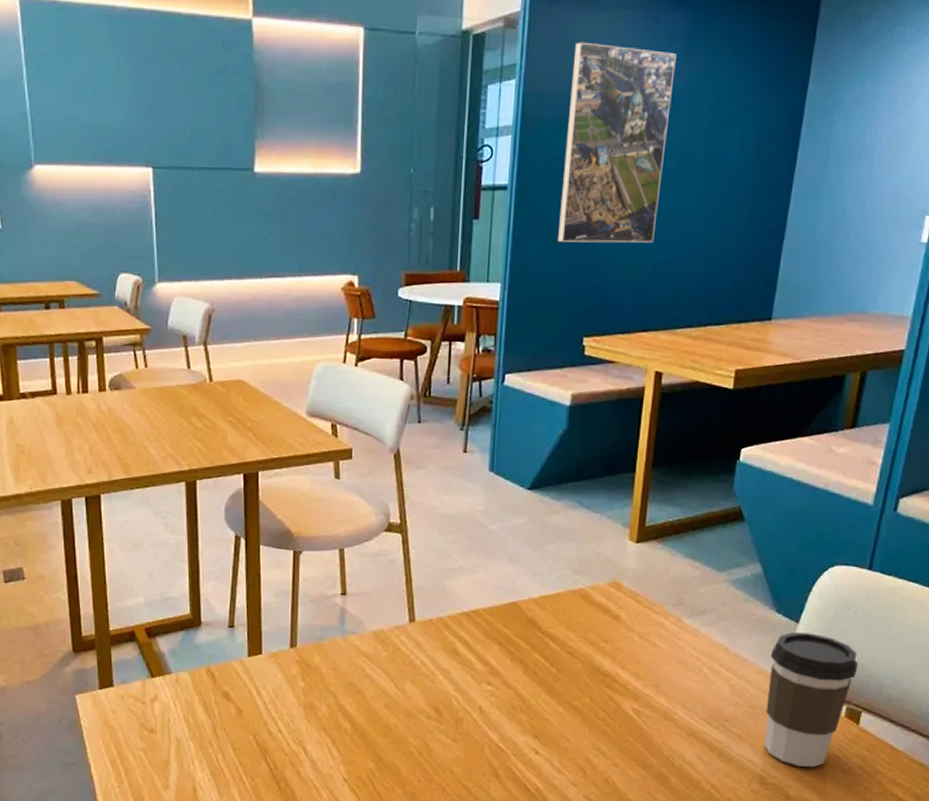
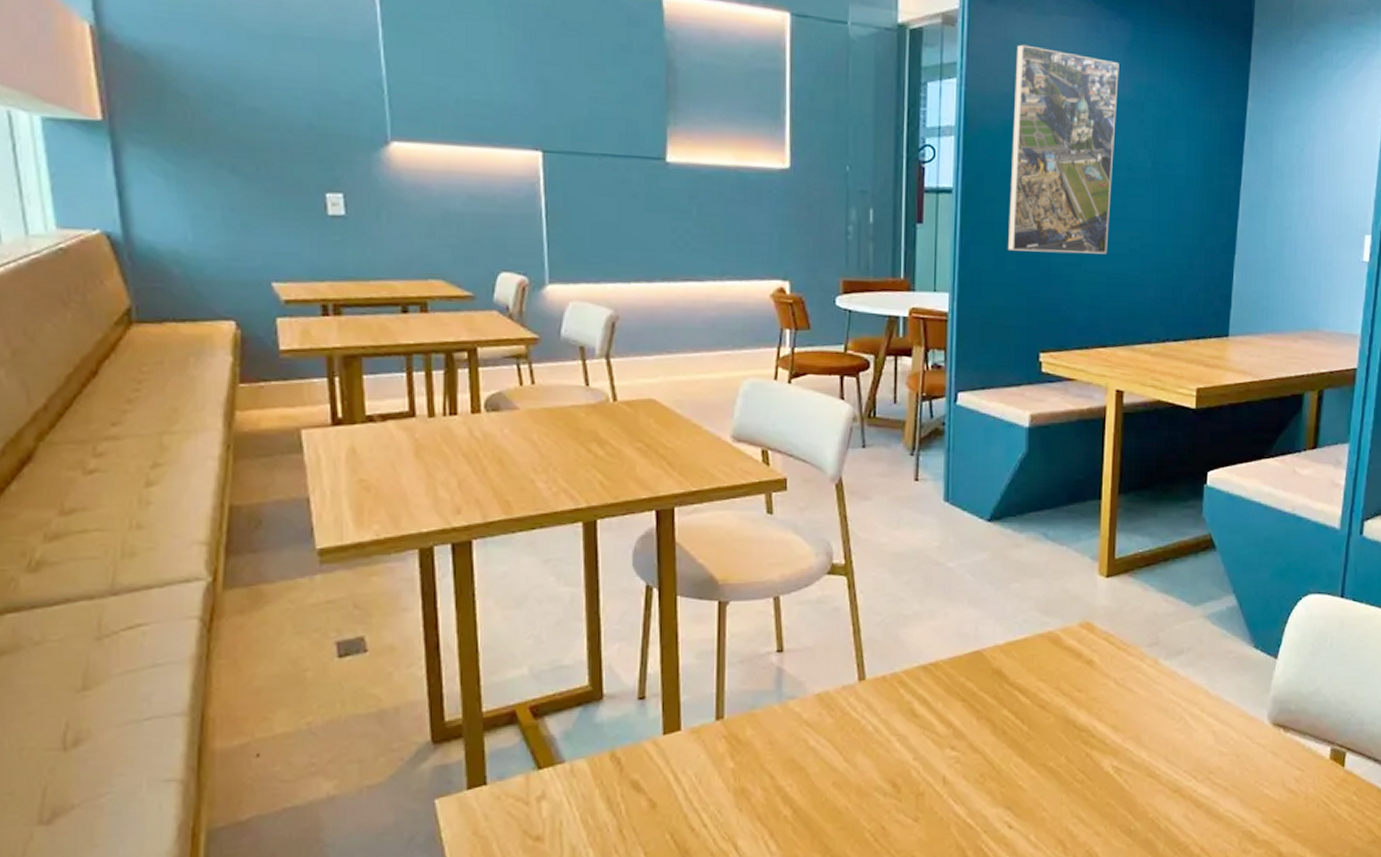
coffee cup: present [764,632,859,768] -> none [1251,669,1339,819]

